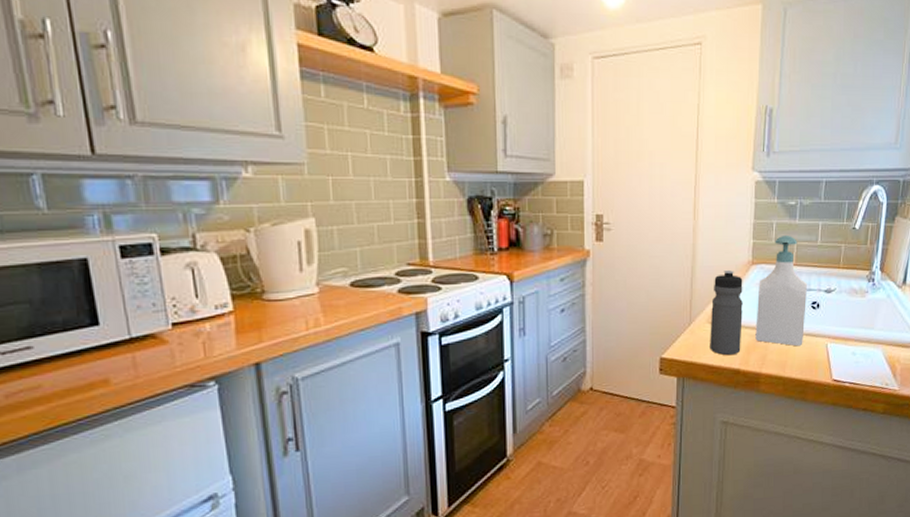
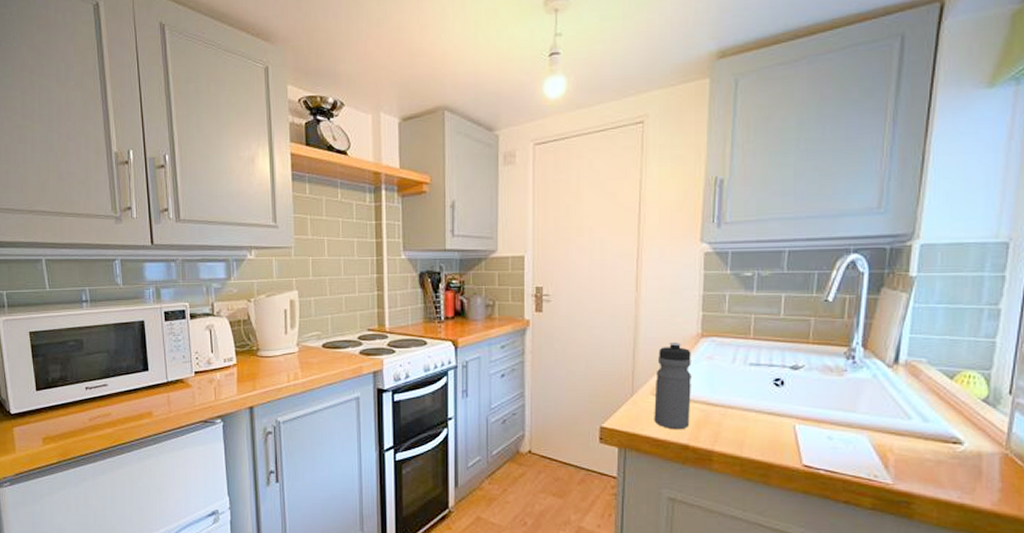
soap bottle: present [755,234,807,347] -> none [706,307,768,426]

